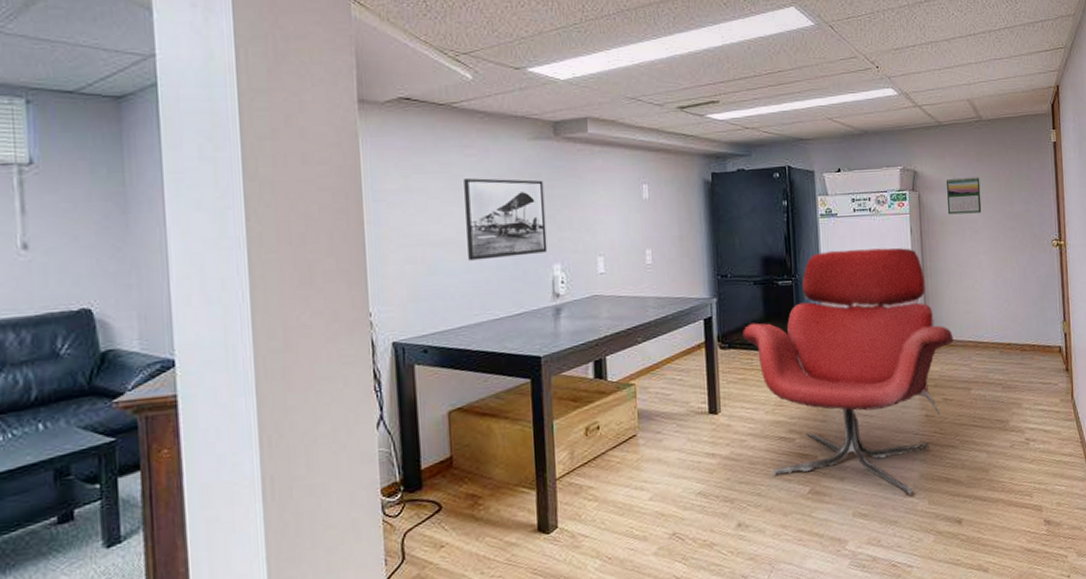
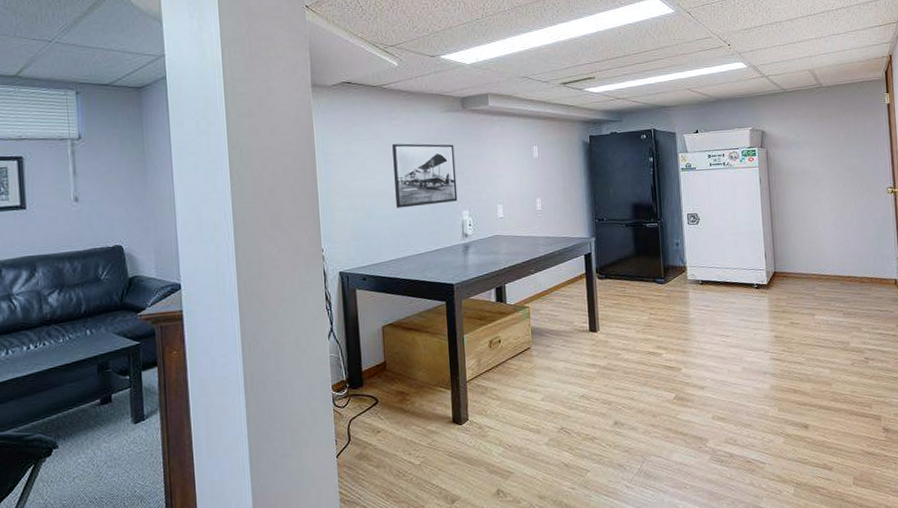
lounge chair: present [743,247,954,495] -> none [617,195,799,403]
calendar: present [947,177,982,215] -> none [791,135,823,167]

